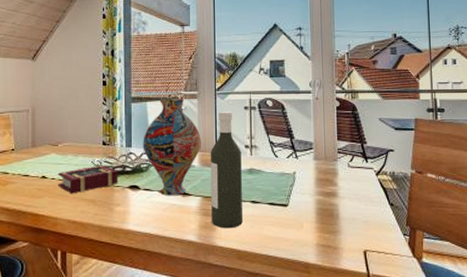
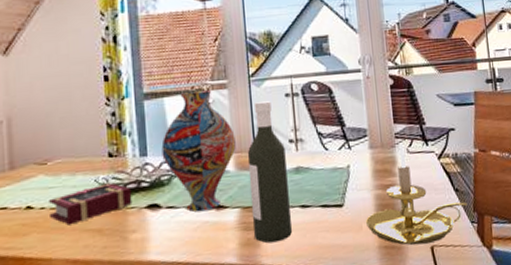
candle holder: none [306,159,401,248] -> present [365,144,468,246]

